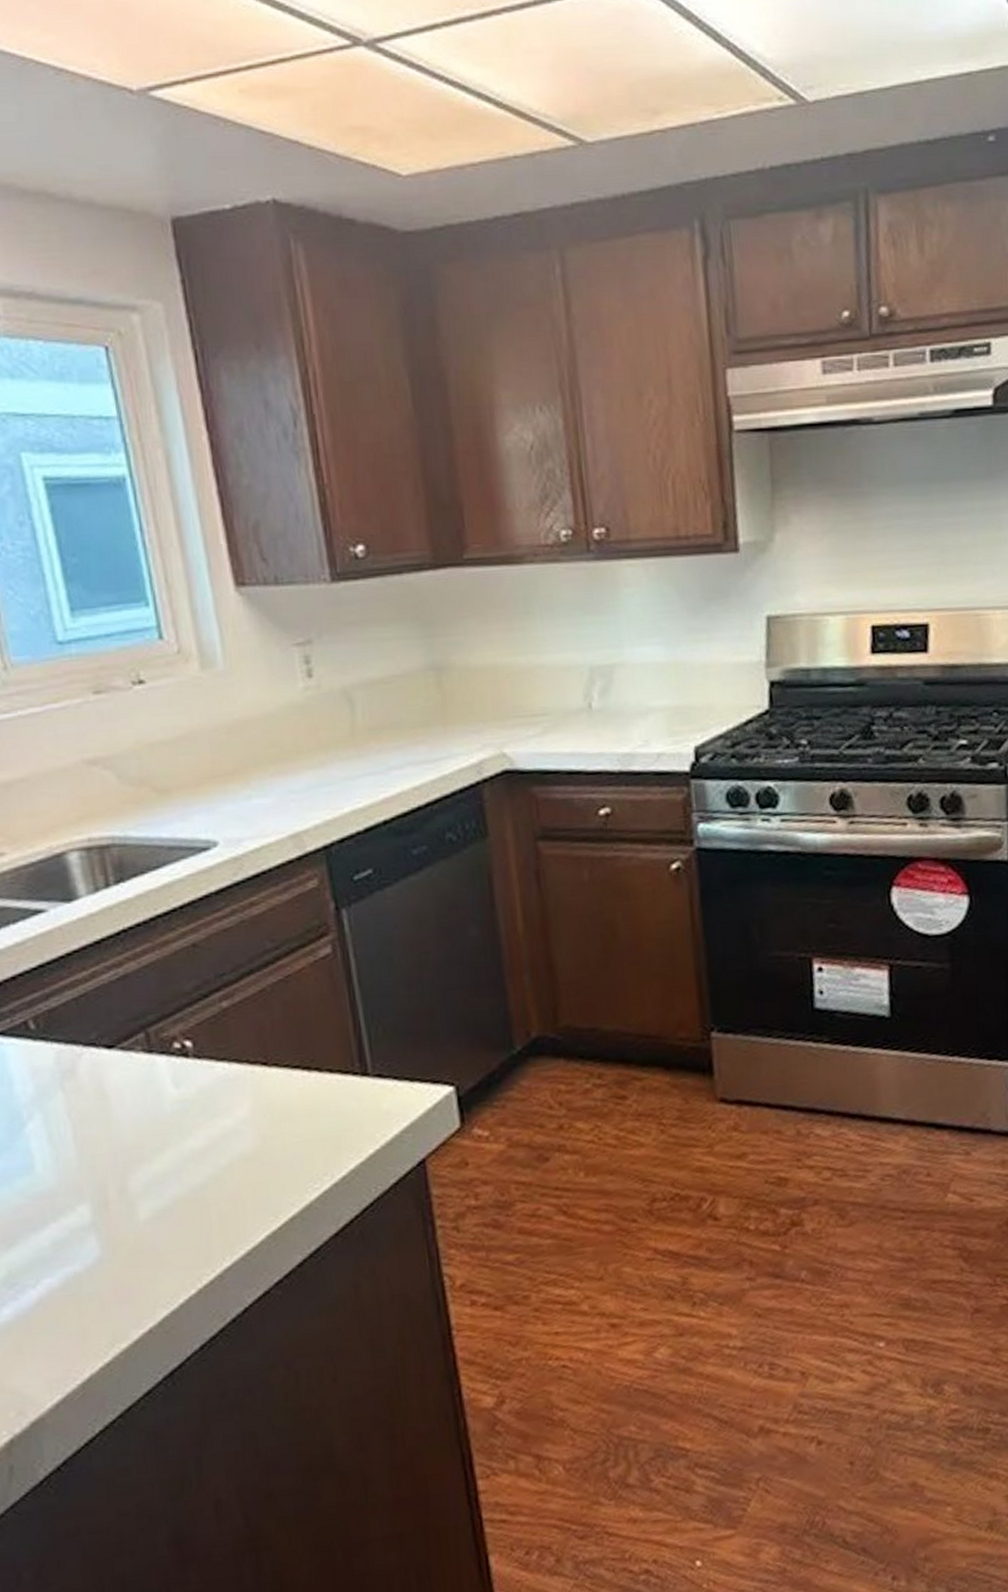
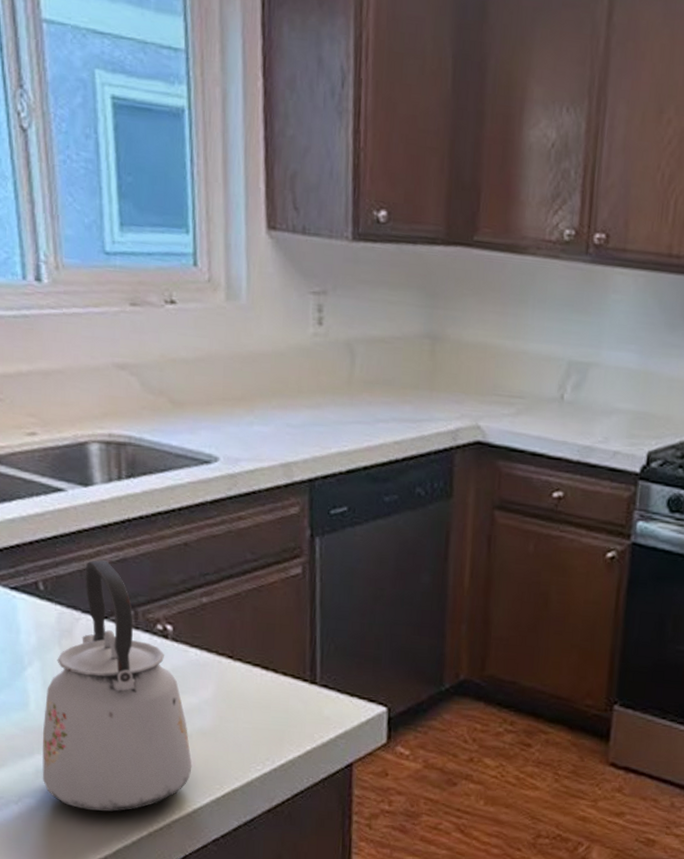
kettle: none [53,981,239,1278] -> present [42,560,192,812]

